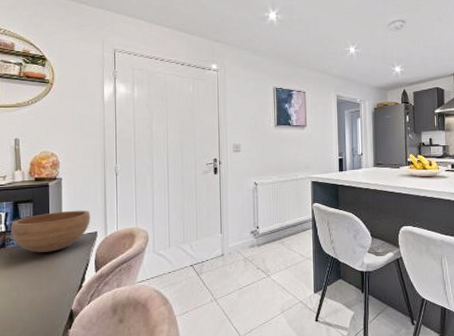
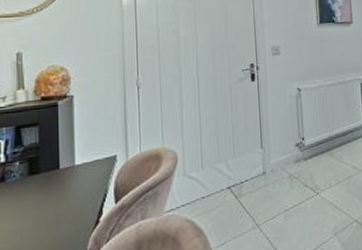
bowl: present [10,210,90,253] -> none [11,131,108,185]

